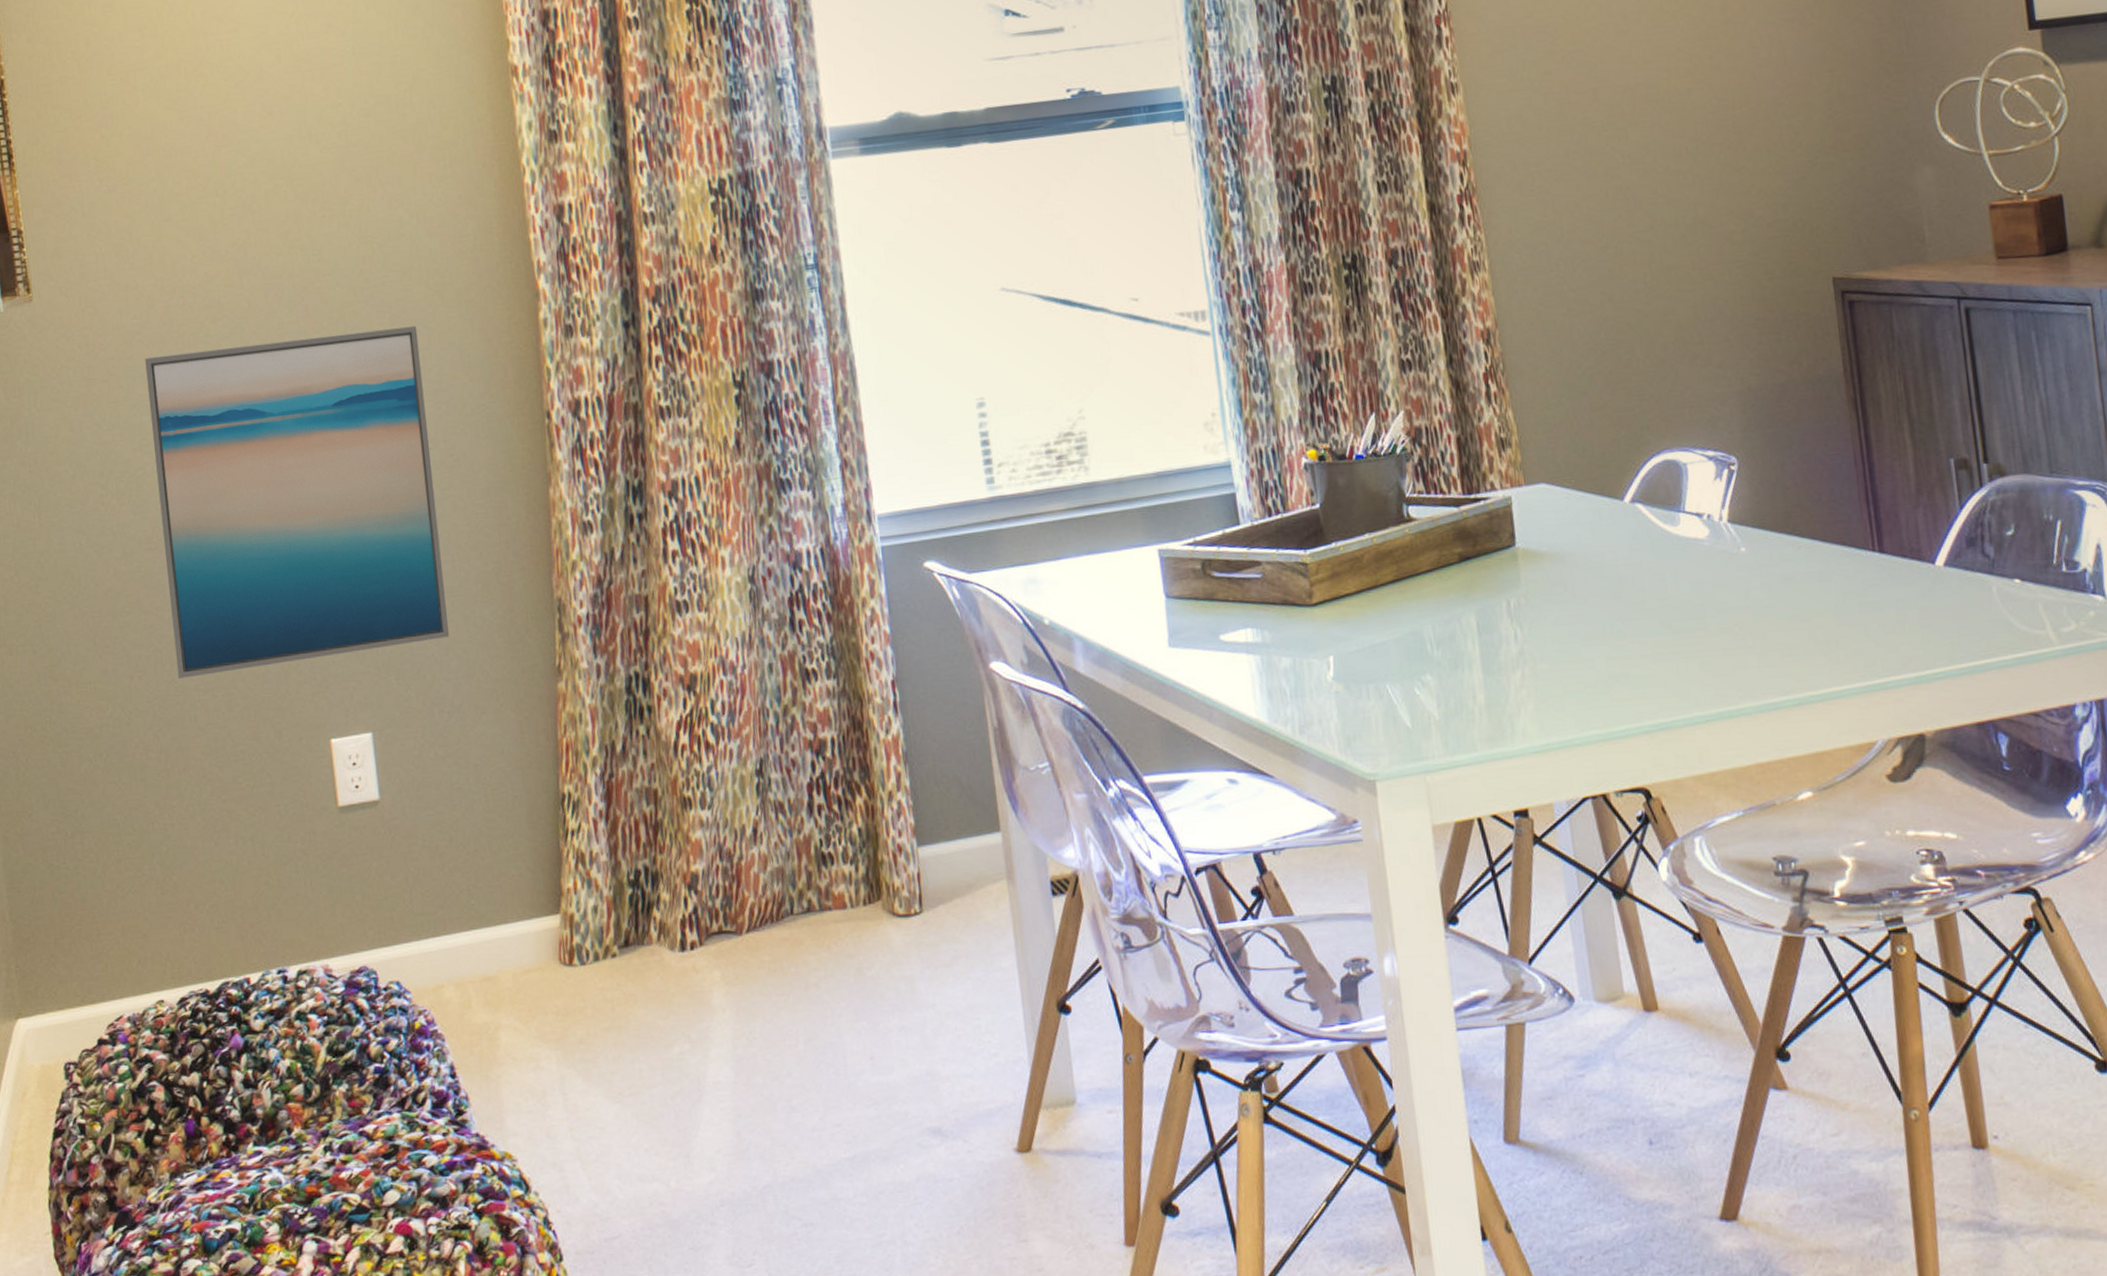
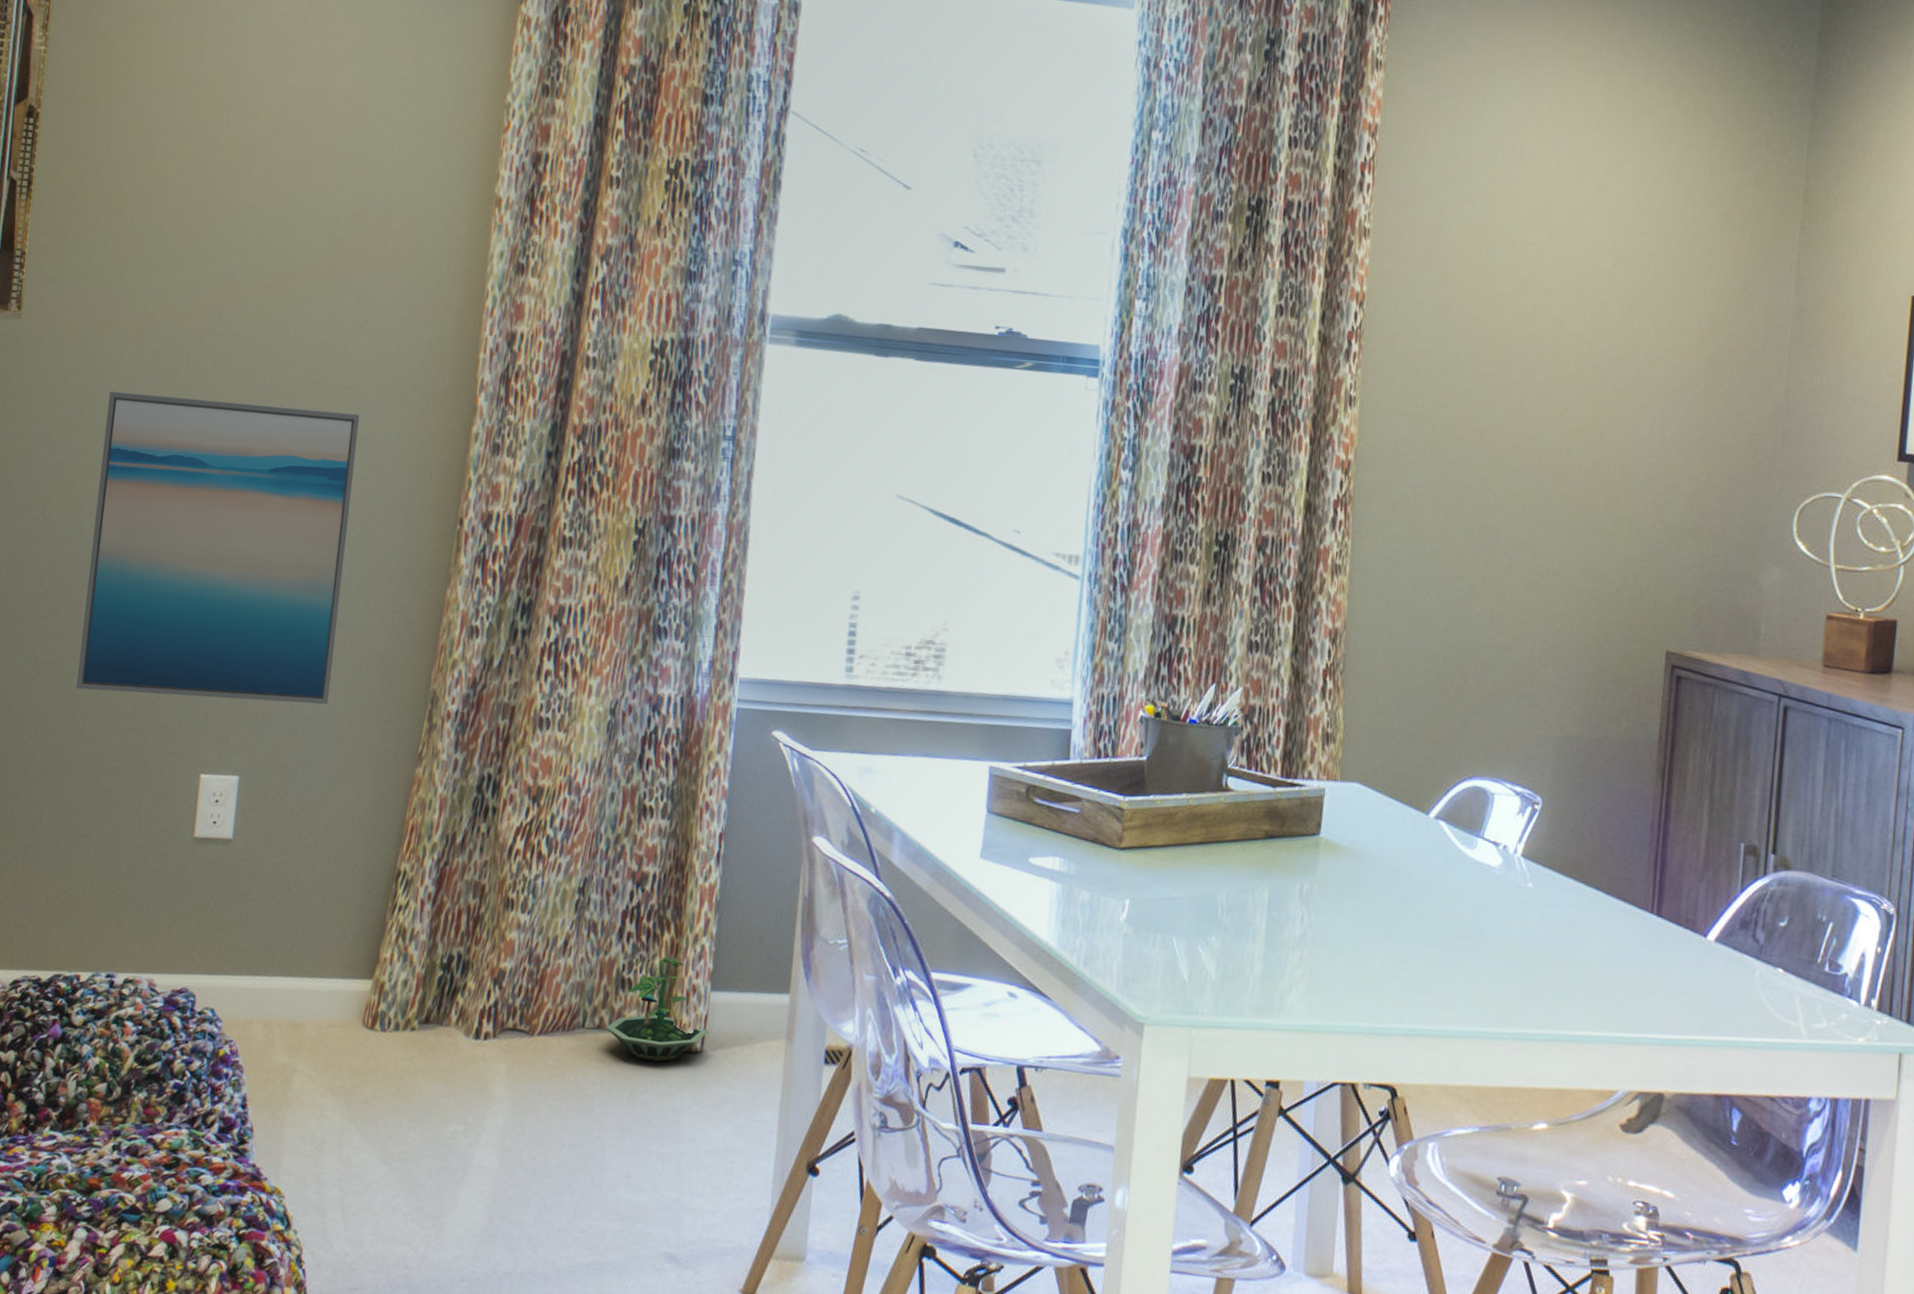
terrarium: none [816,821,925,934] -> present [606,957,709,1062]

